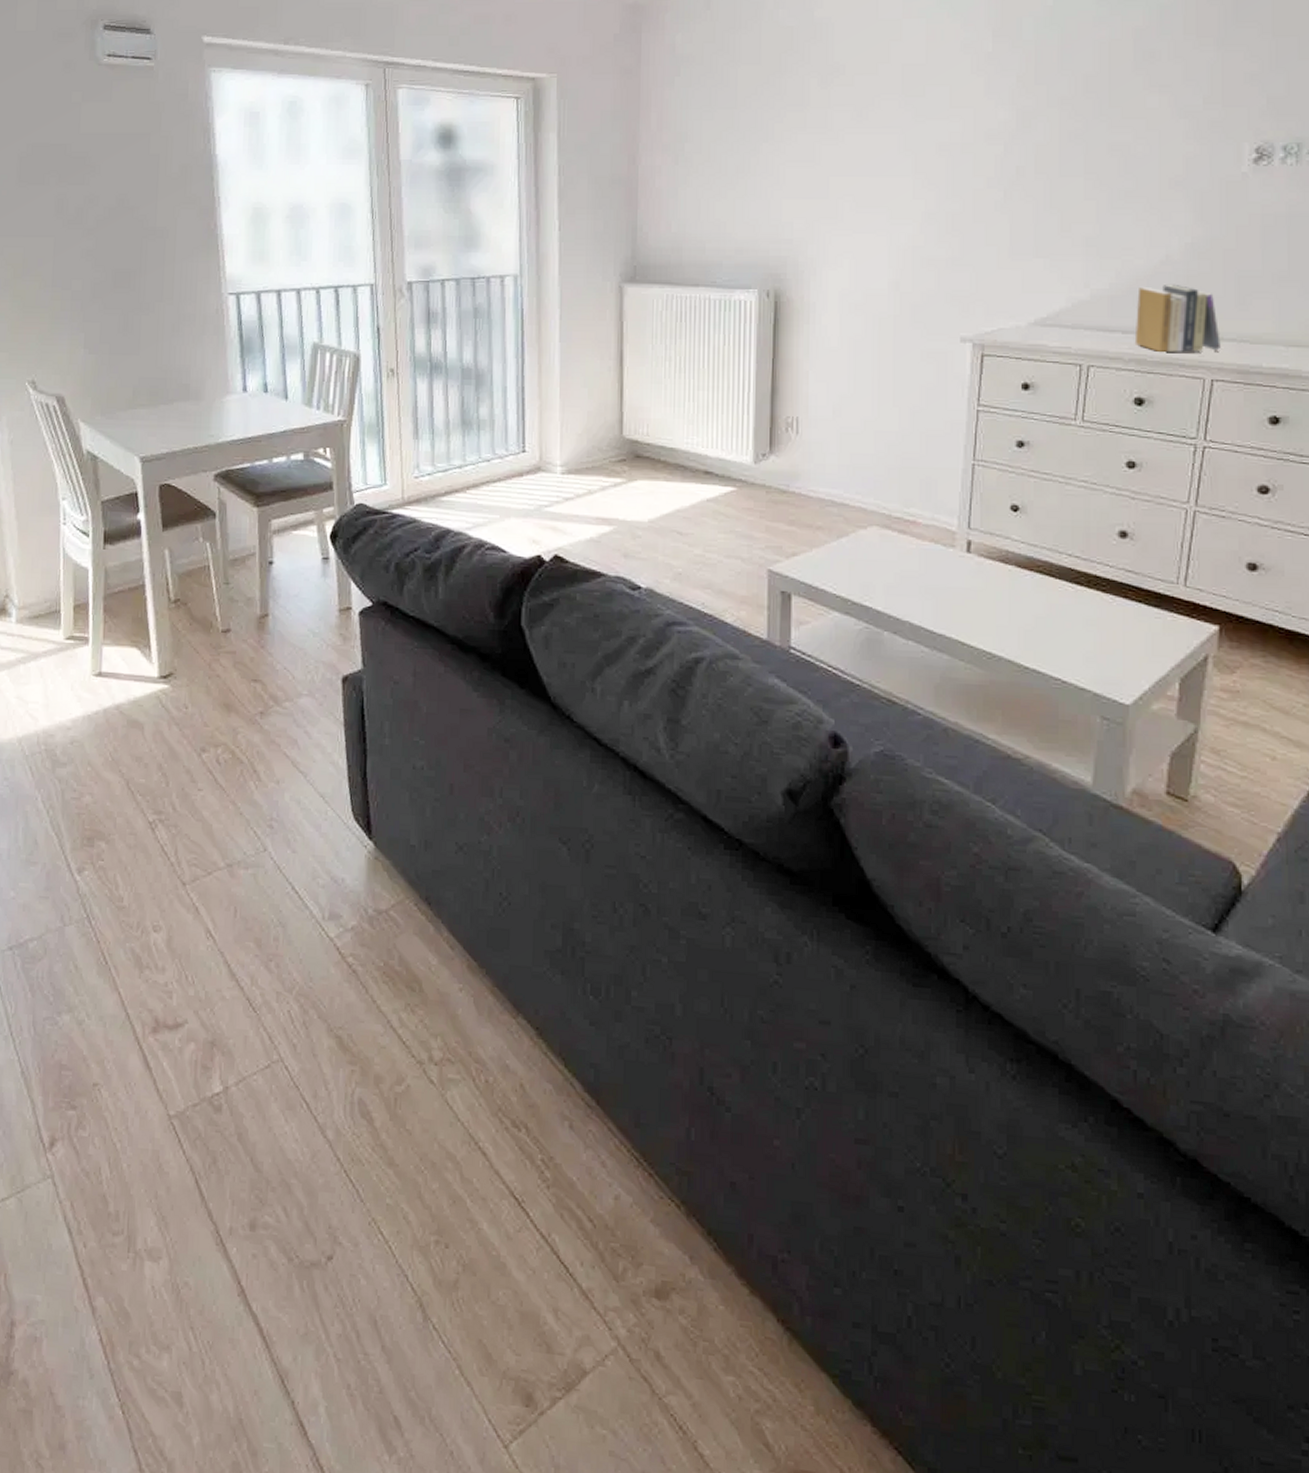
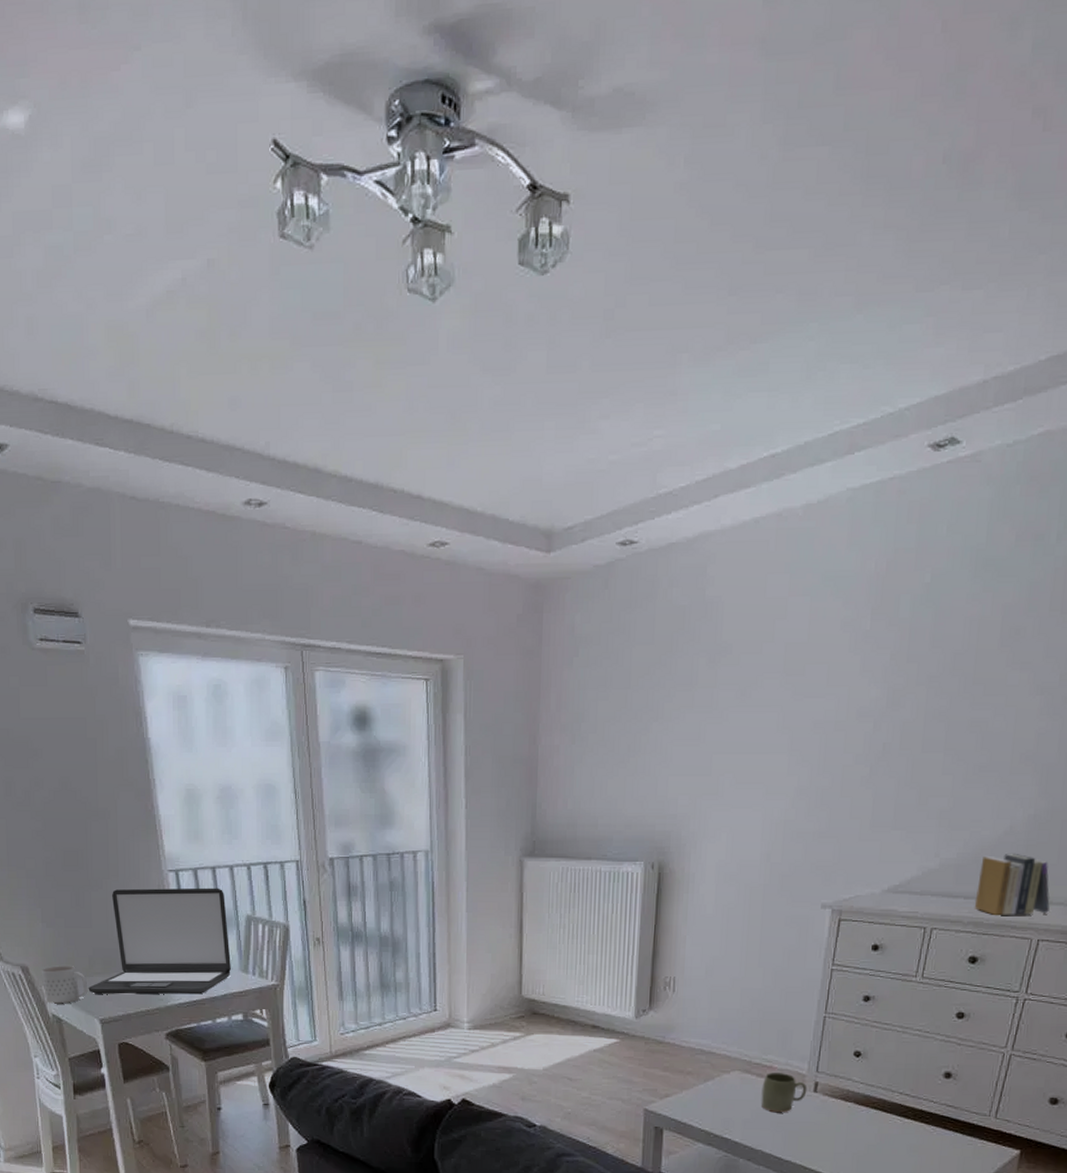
mug: none [78,396,130,439] -> present [41,966,88,1004]
laptop: none [130,312,293,430] -> present [88,887,231,995]
mug: none [905,529,959,577] -> present [760,1073,807,1113]

